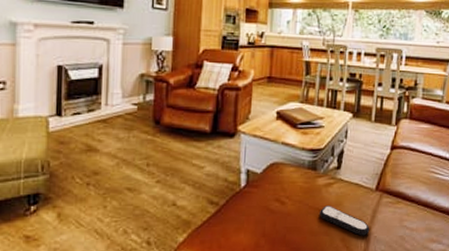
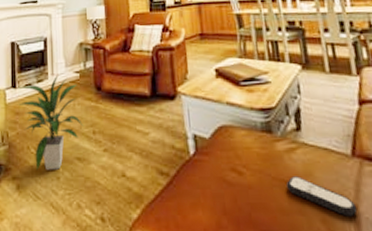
indoor plant: none [62,105,138,199] -> present [17,75,84,170]

